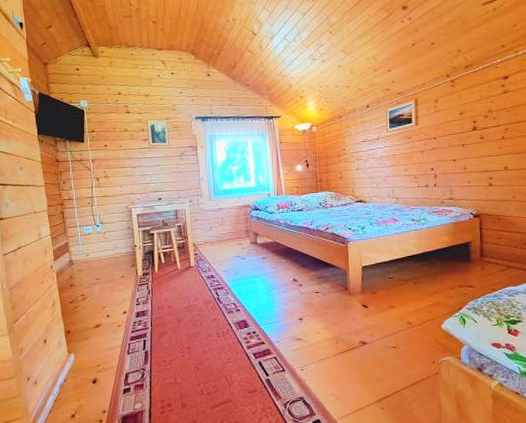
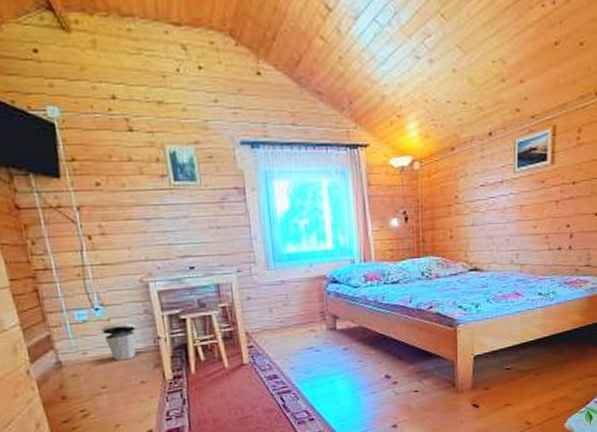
trash can: none [99,235,122,261] -> present [101,322,137,361]

